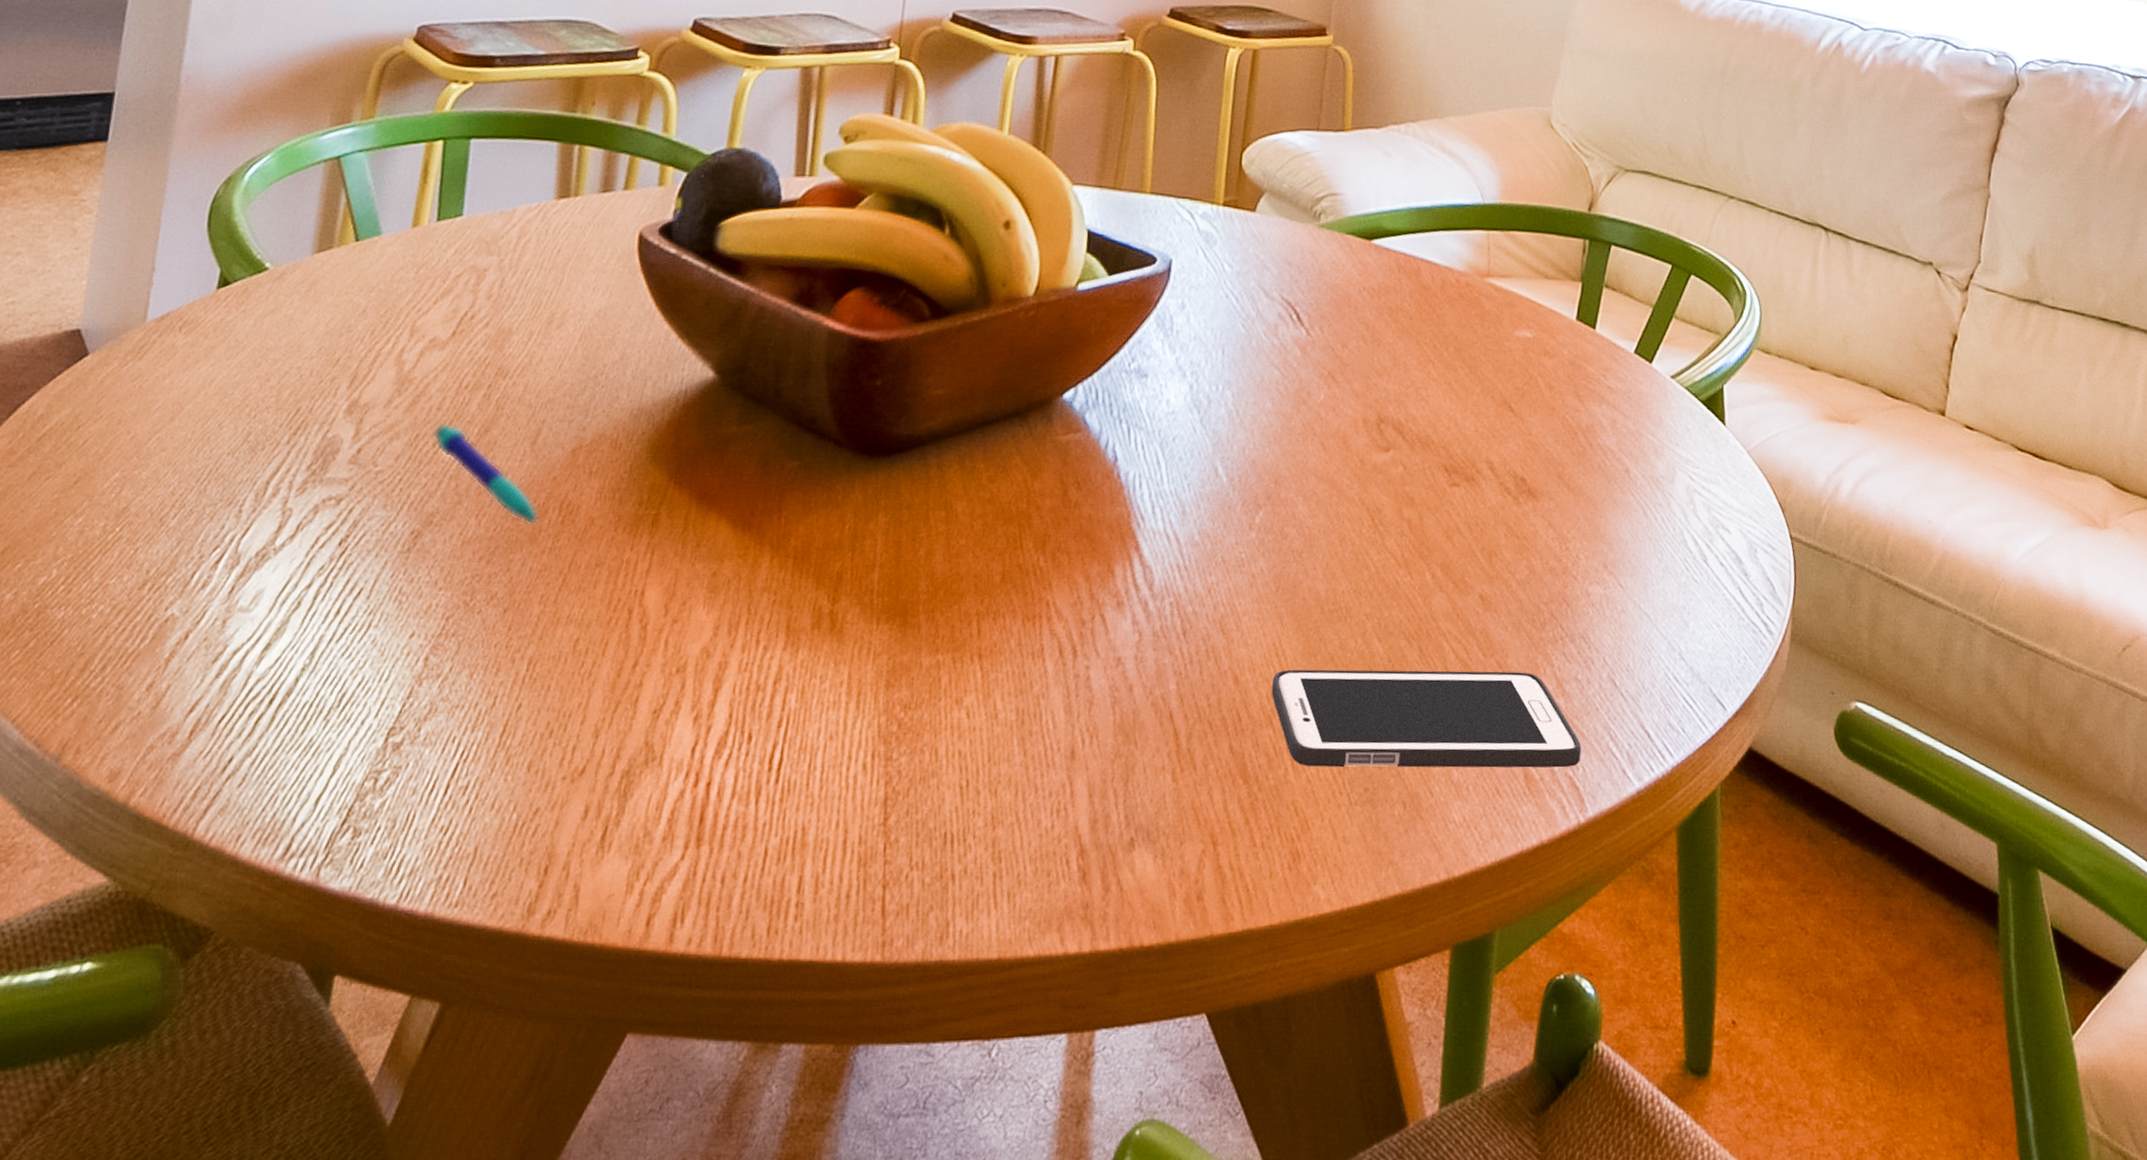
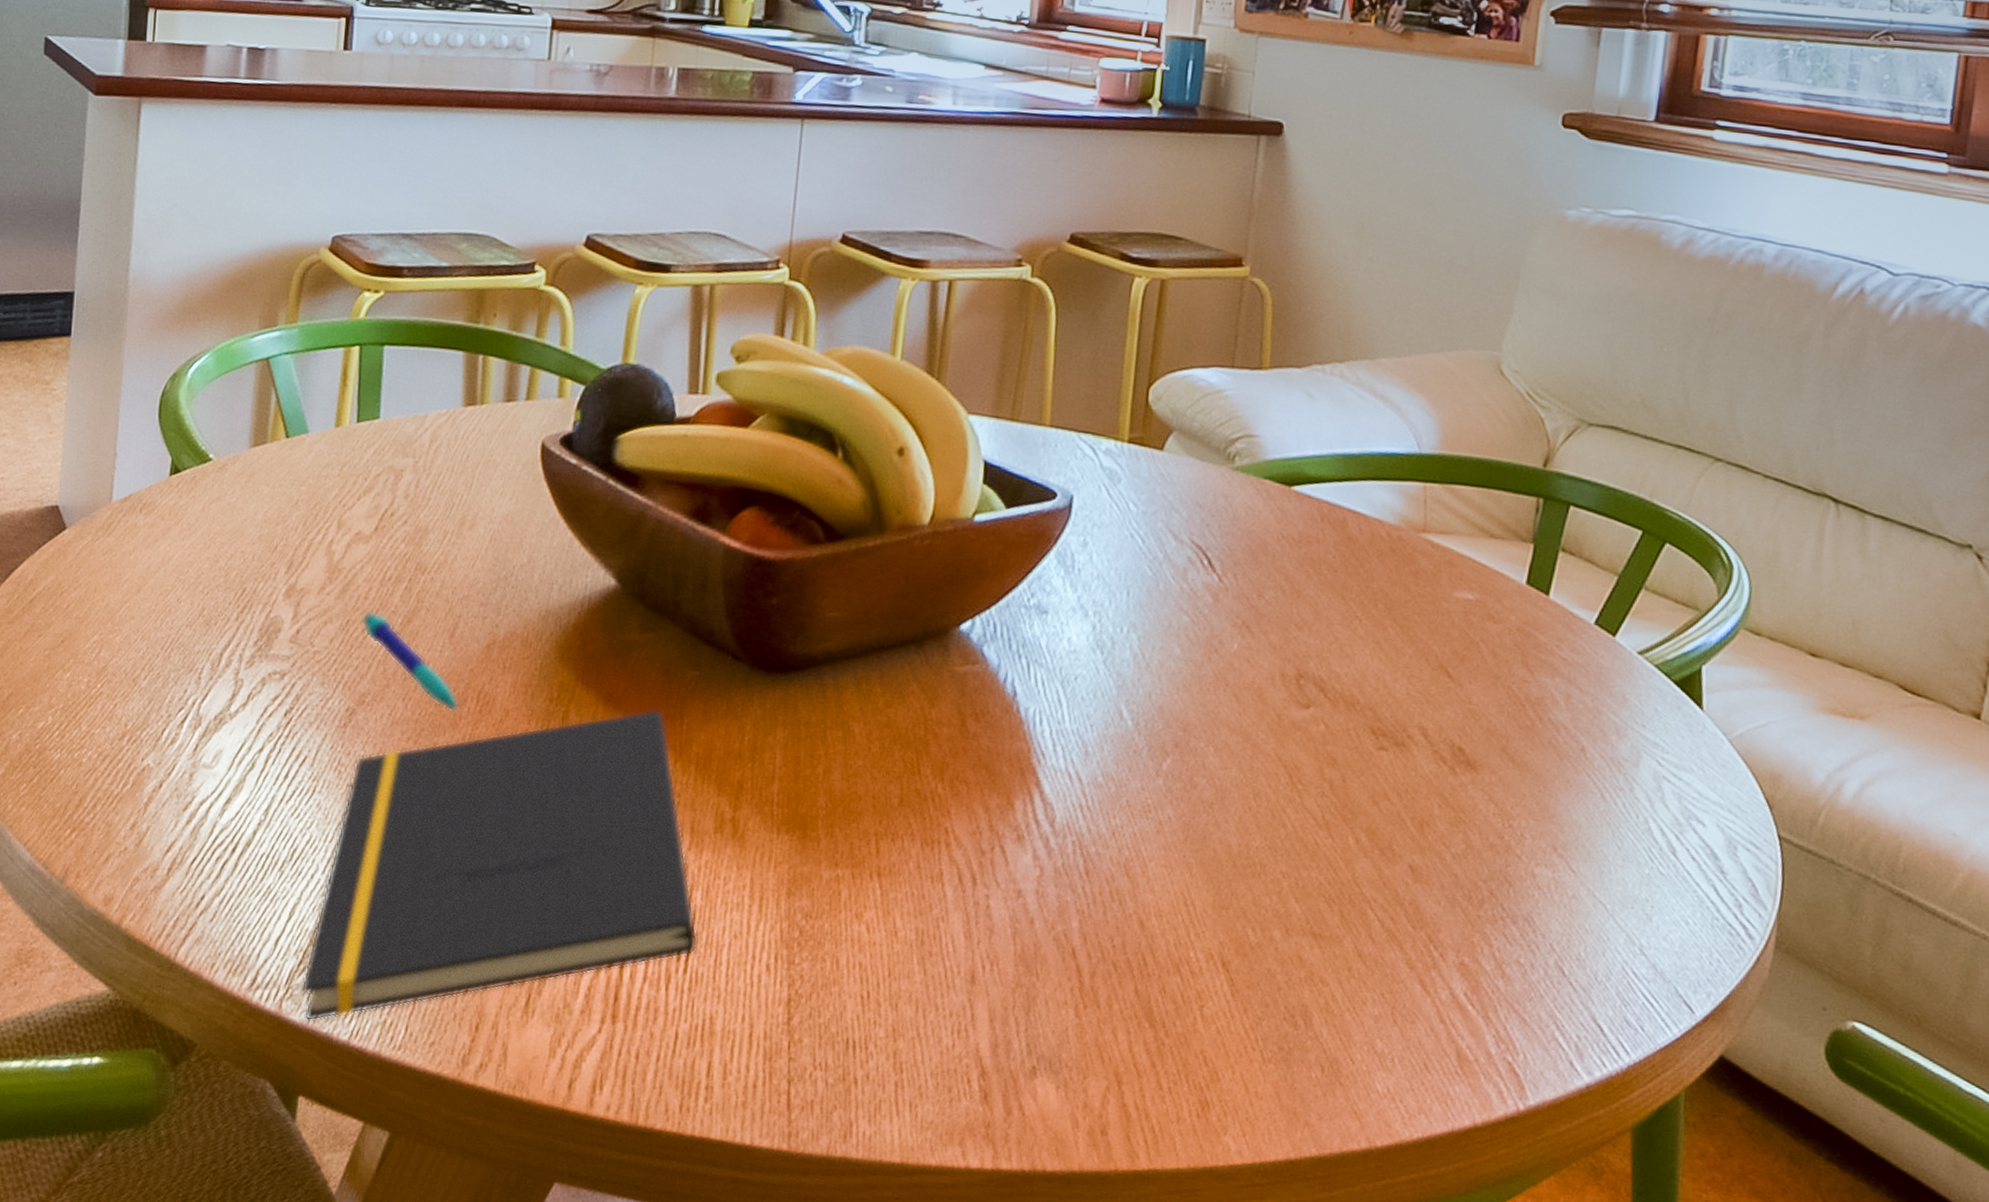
notepad: none [343,505,792,888] -> present [301,709,698,1022]
cell phone: present [1271,669,1582,768] -> none [1179,920,1523,1052]

